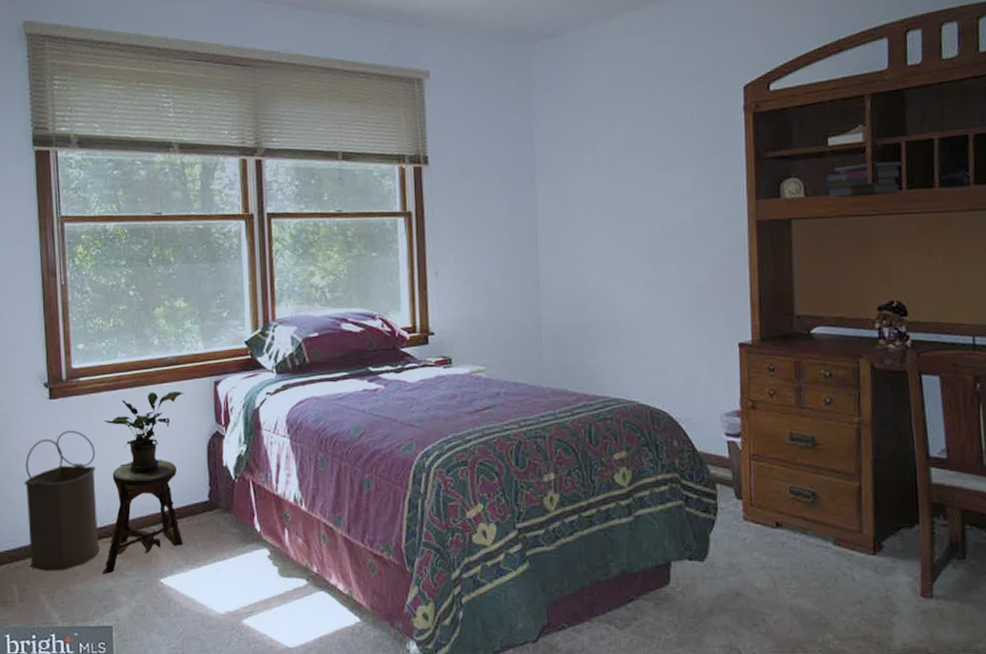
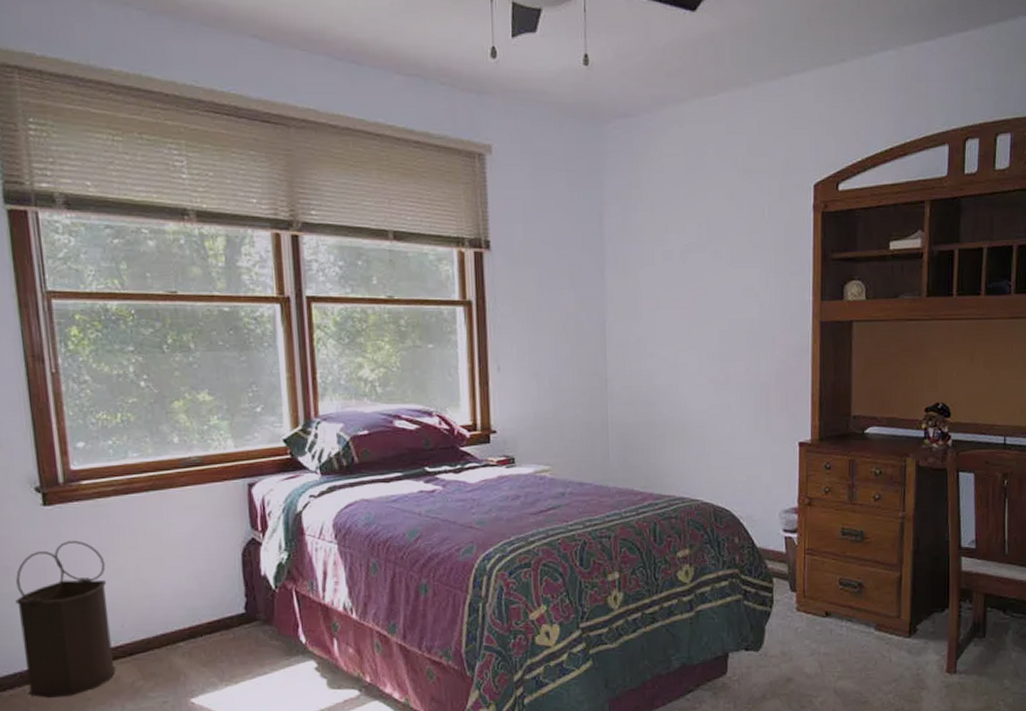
plant: present [102,391,186,575] -> none [114,494,216,698]
books: present [825,161,904,197] -> none [885,268,956,302]

